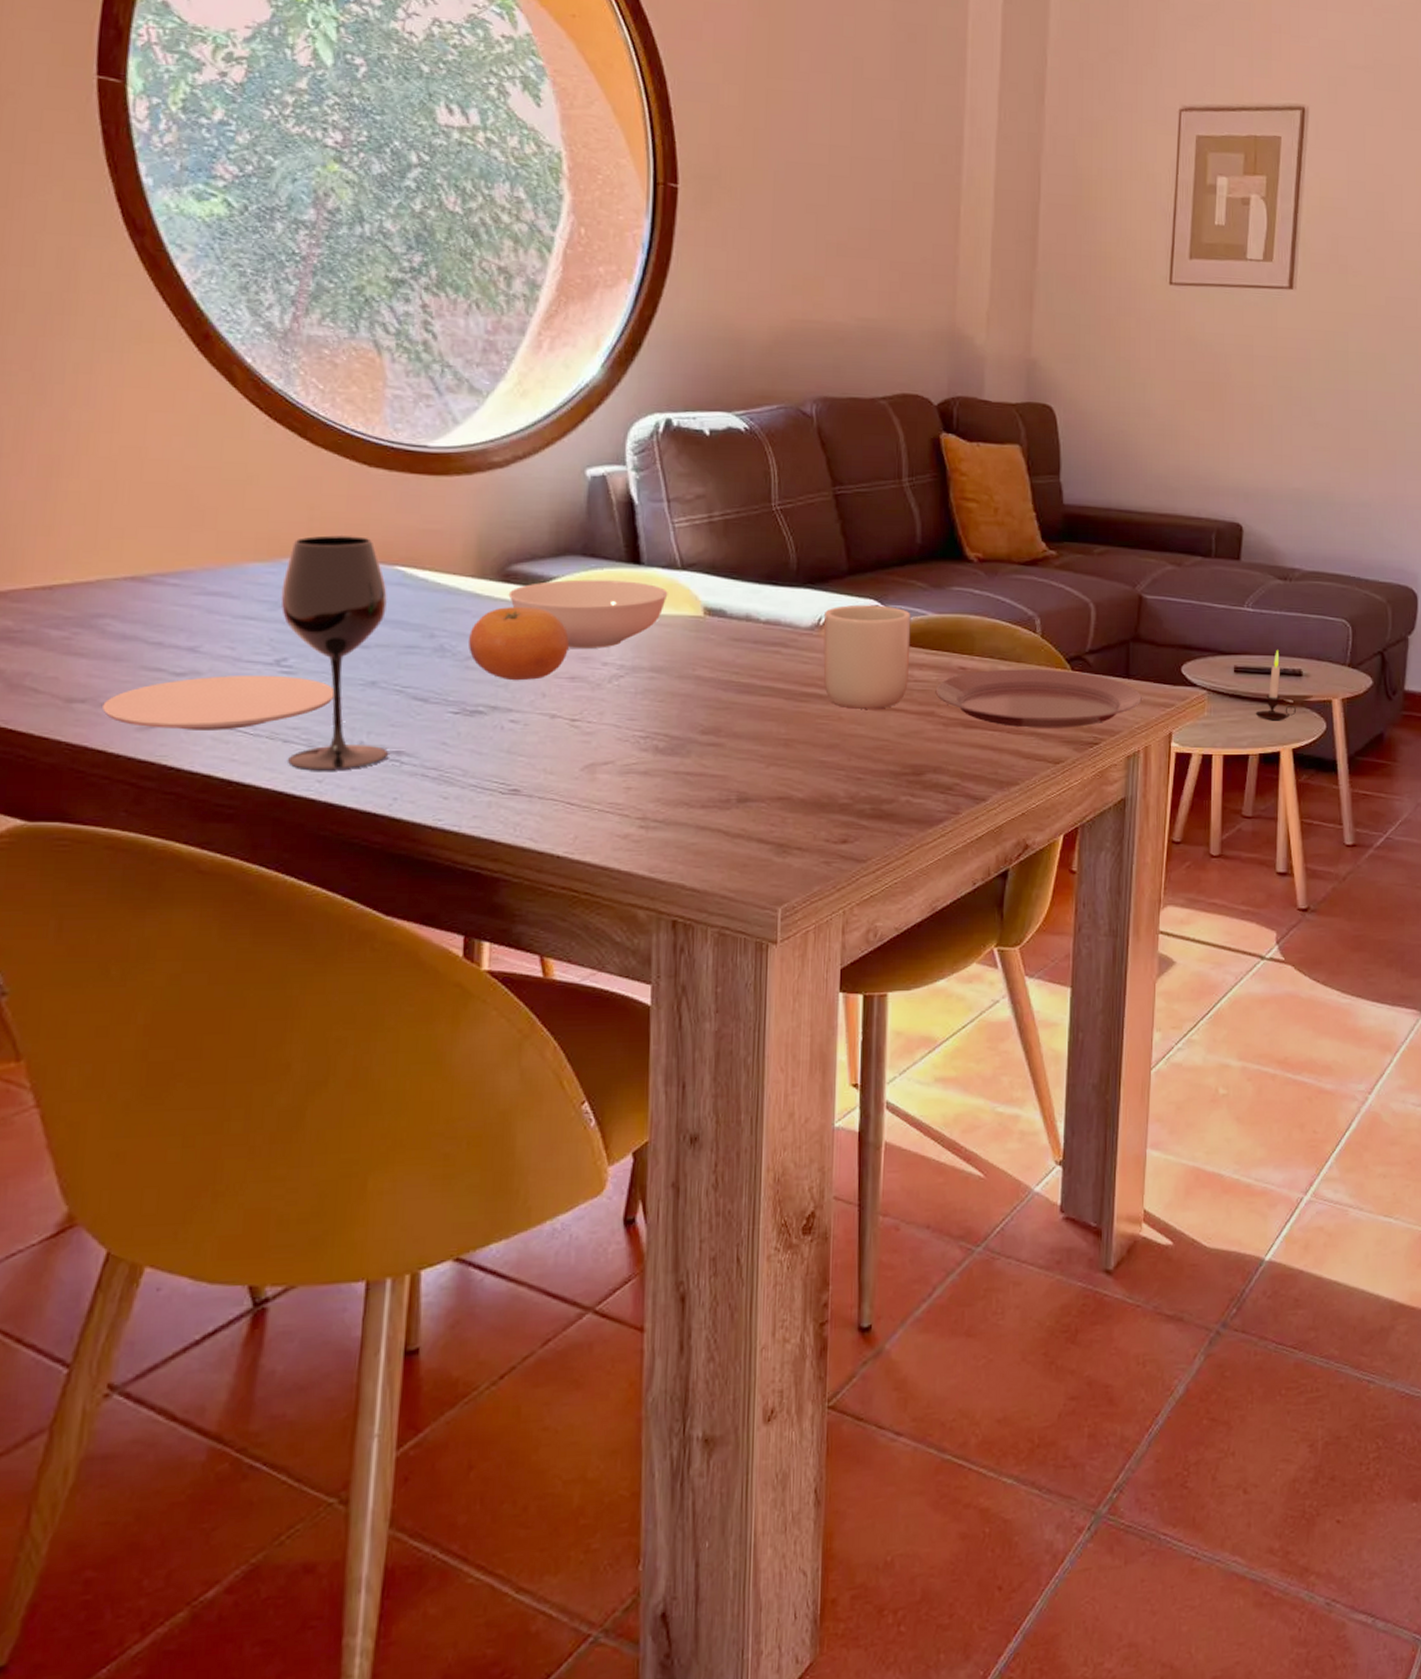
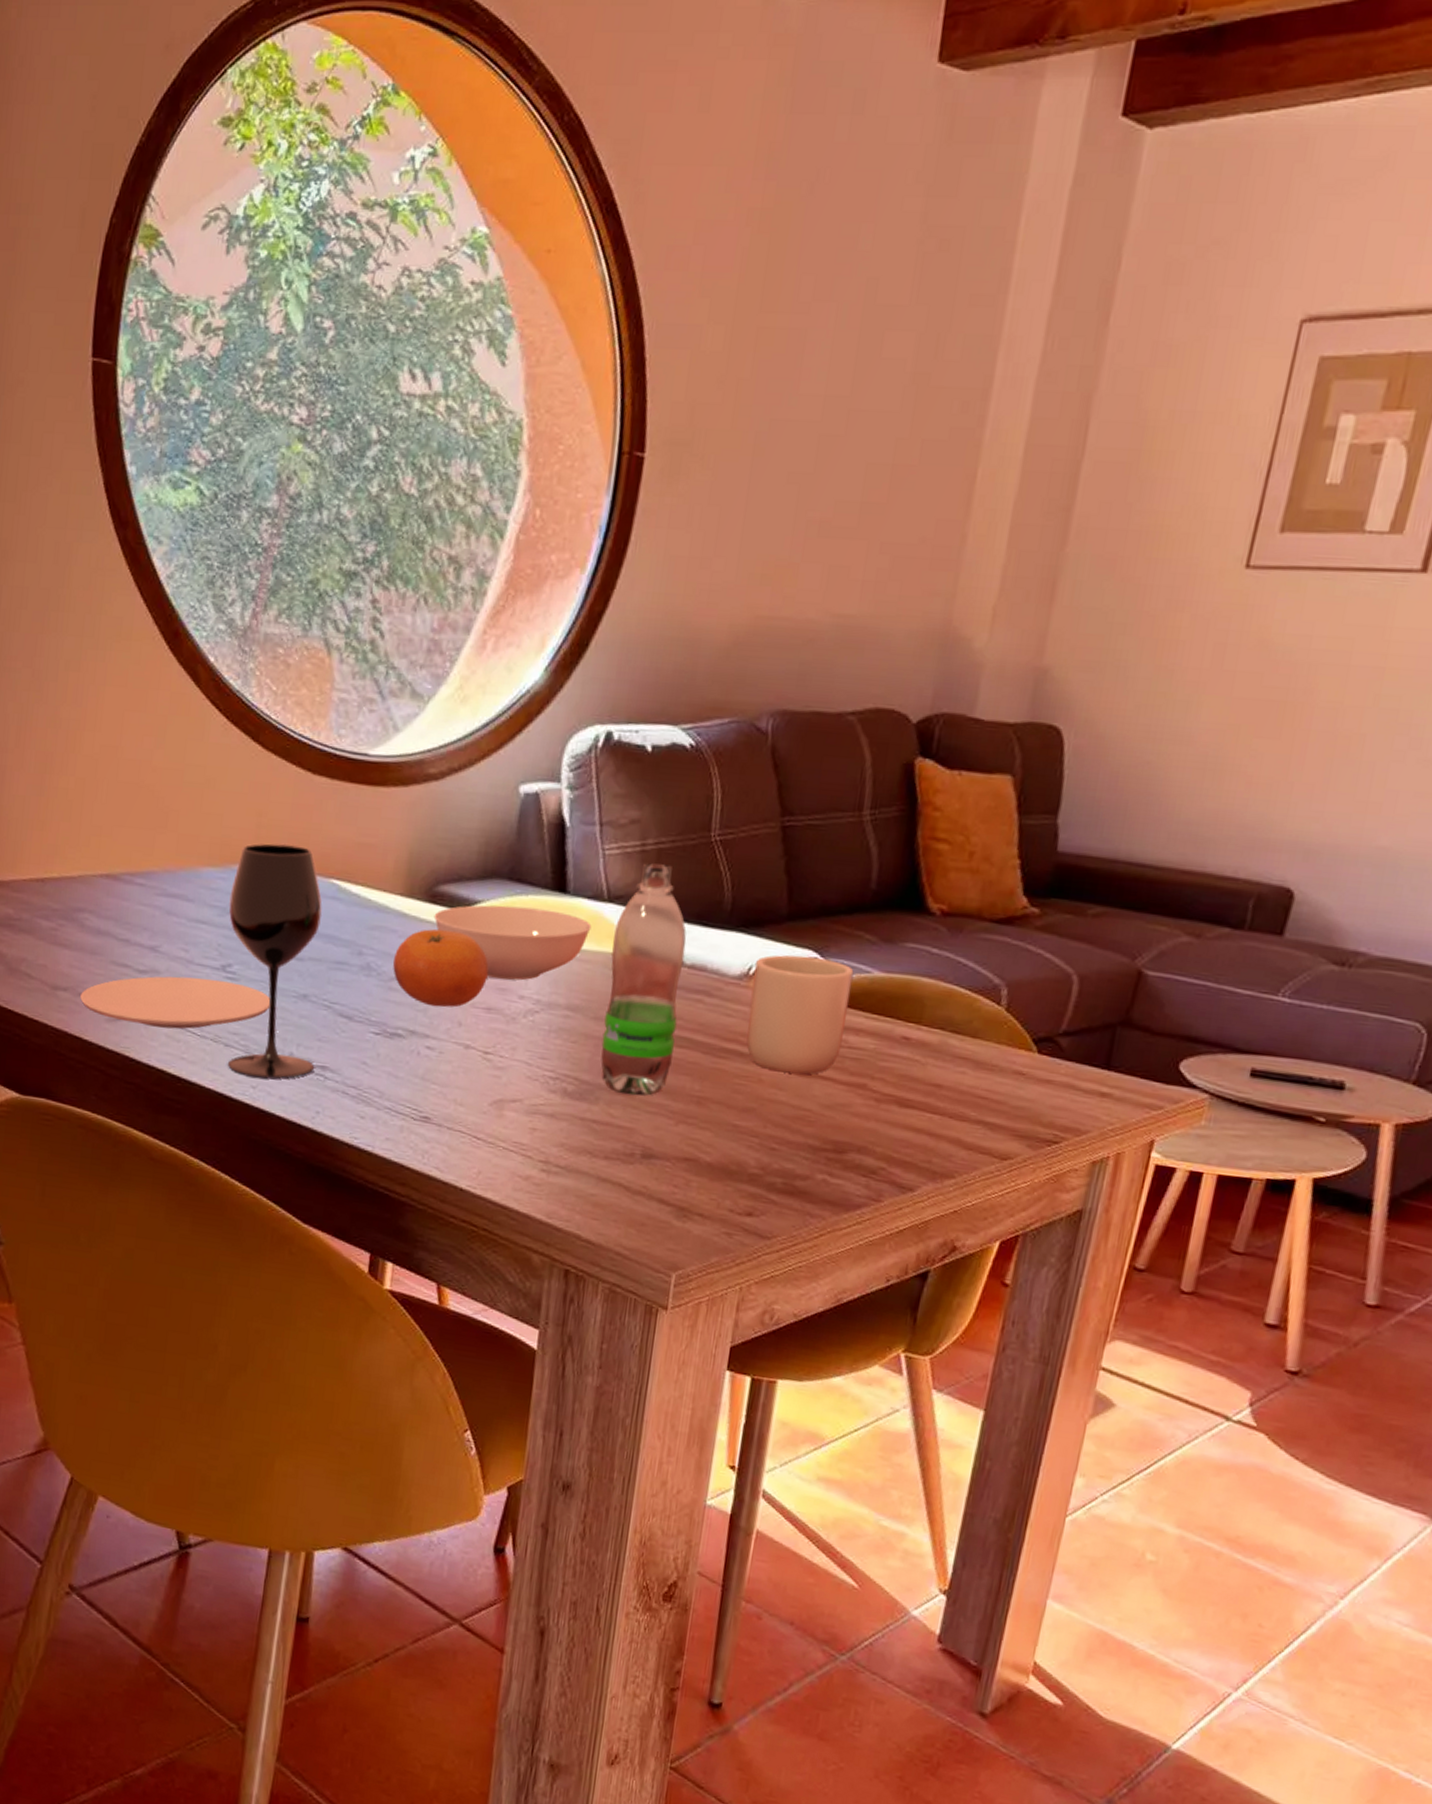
bottle: none [688,533,759,745] -> present [600,863,687,1096]
plate: present [935,669,1142,728] -> none [870,1043,1123,1121]
candle: present [1255,649,1296,721] -> none [1270,1053,1328,1143]

